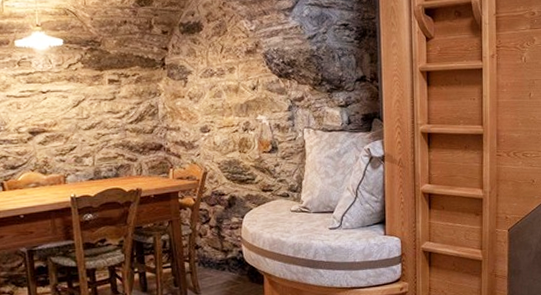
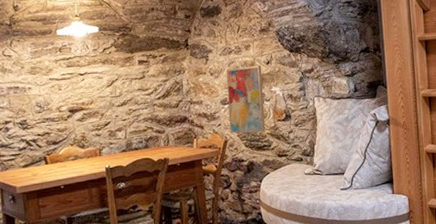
wall art: none [207,90,250,165] -> present [226,65,266,134]

